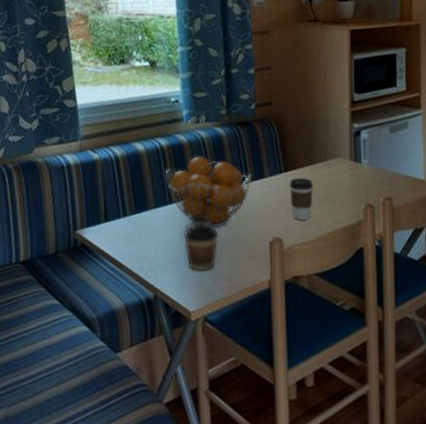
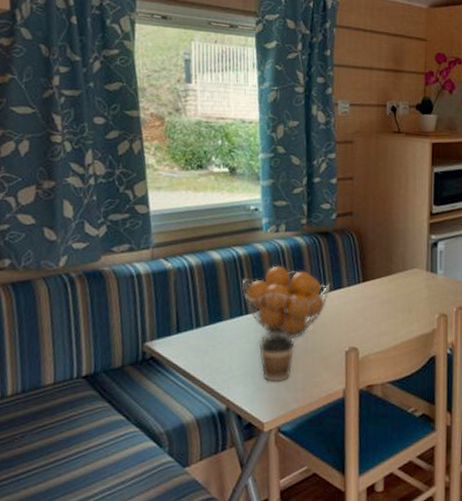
coffee cup: present [289,178,313,221] -> none [367,288,390,330]

